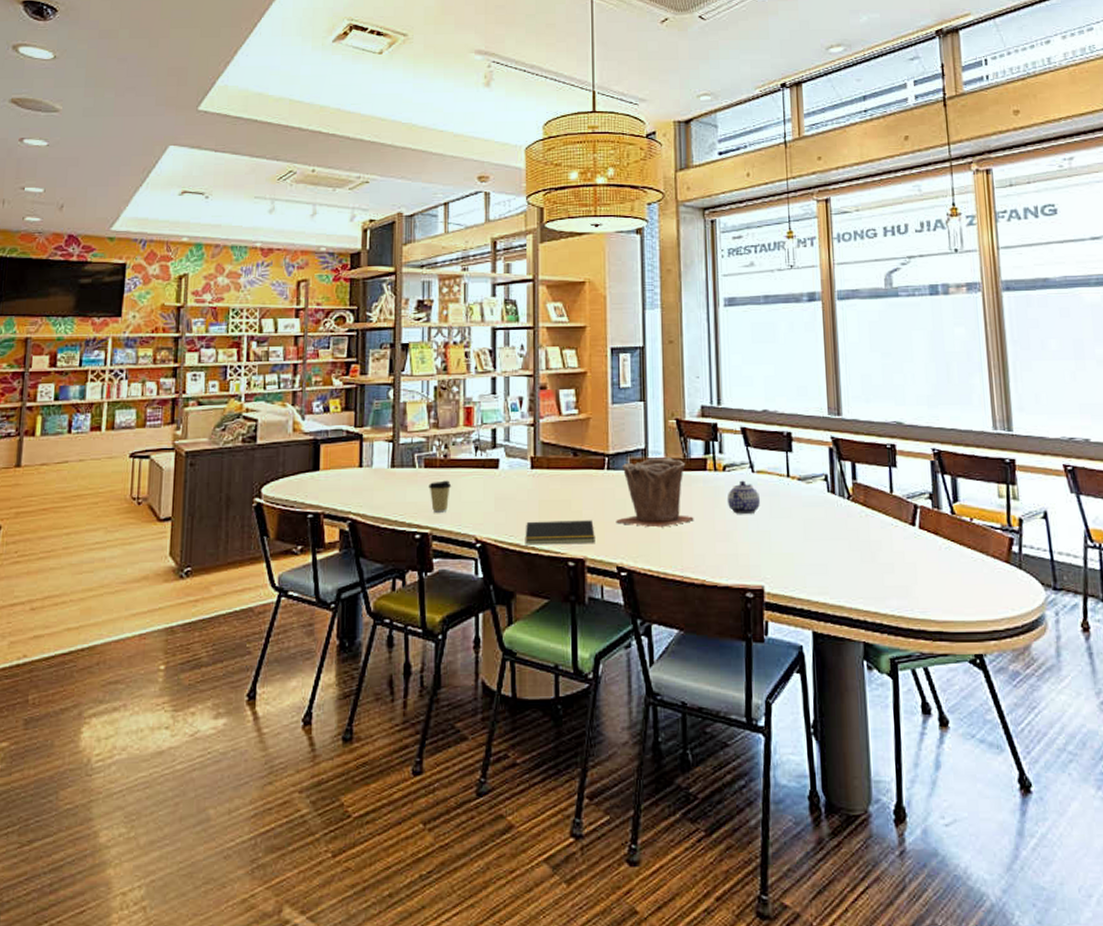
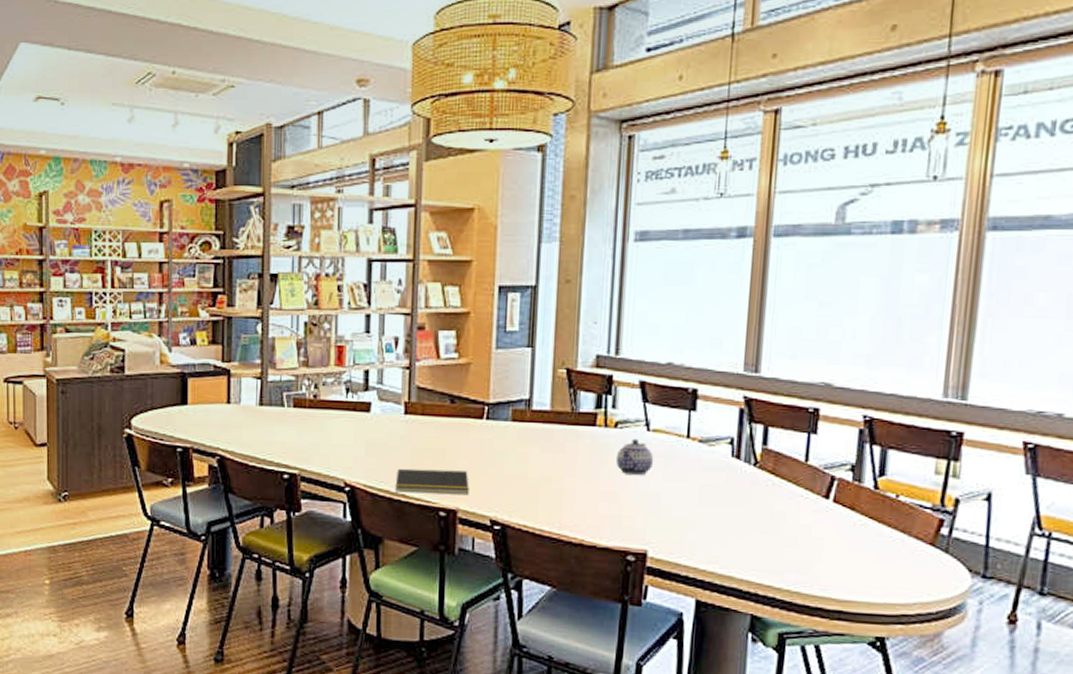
coffee cup: present [429,480,452,513] -> none [297,421,321,454]
plant pot: present [616,457,694,528] -> none [492,409,578,484]

